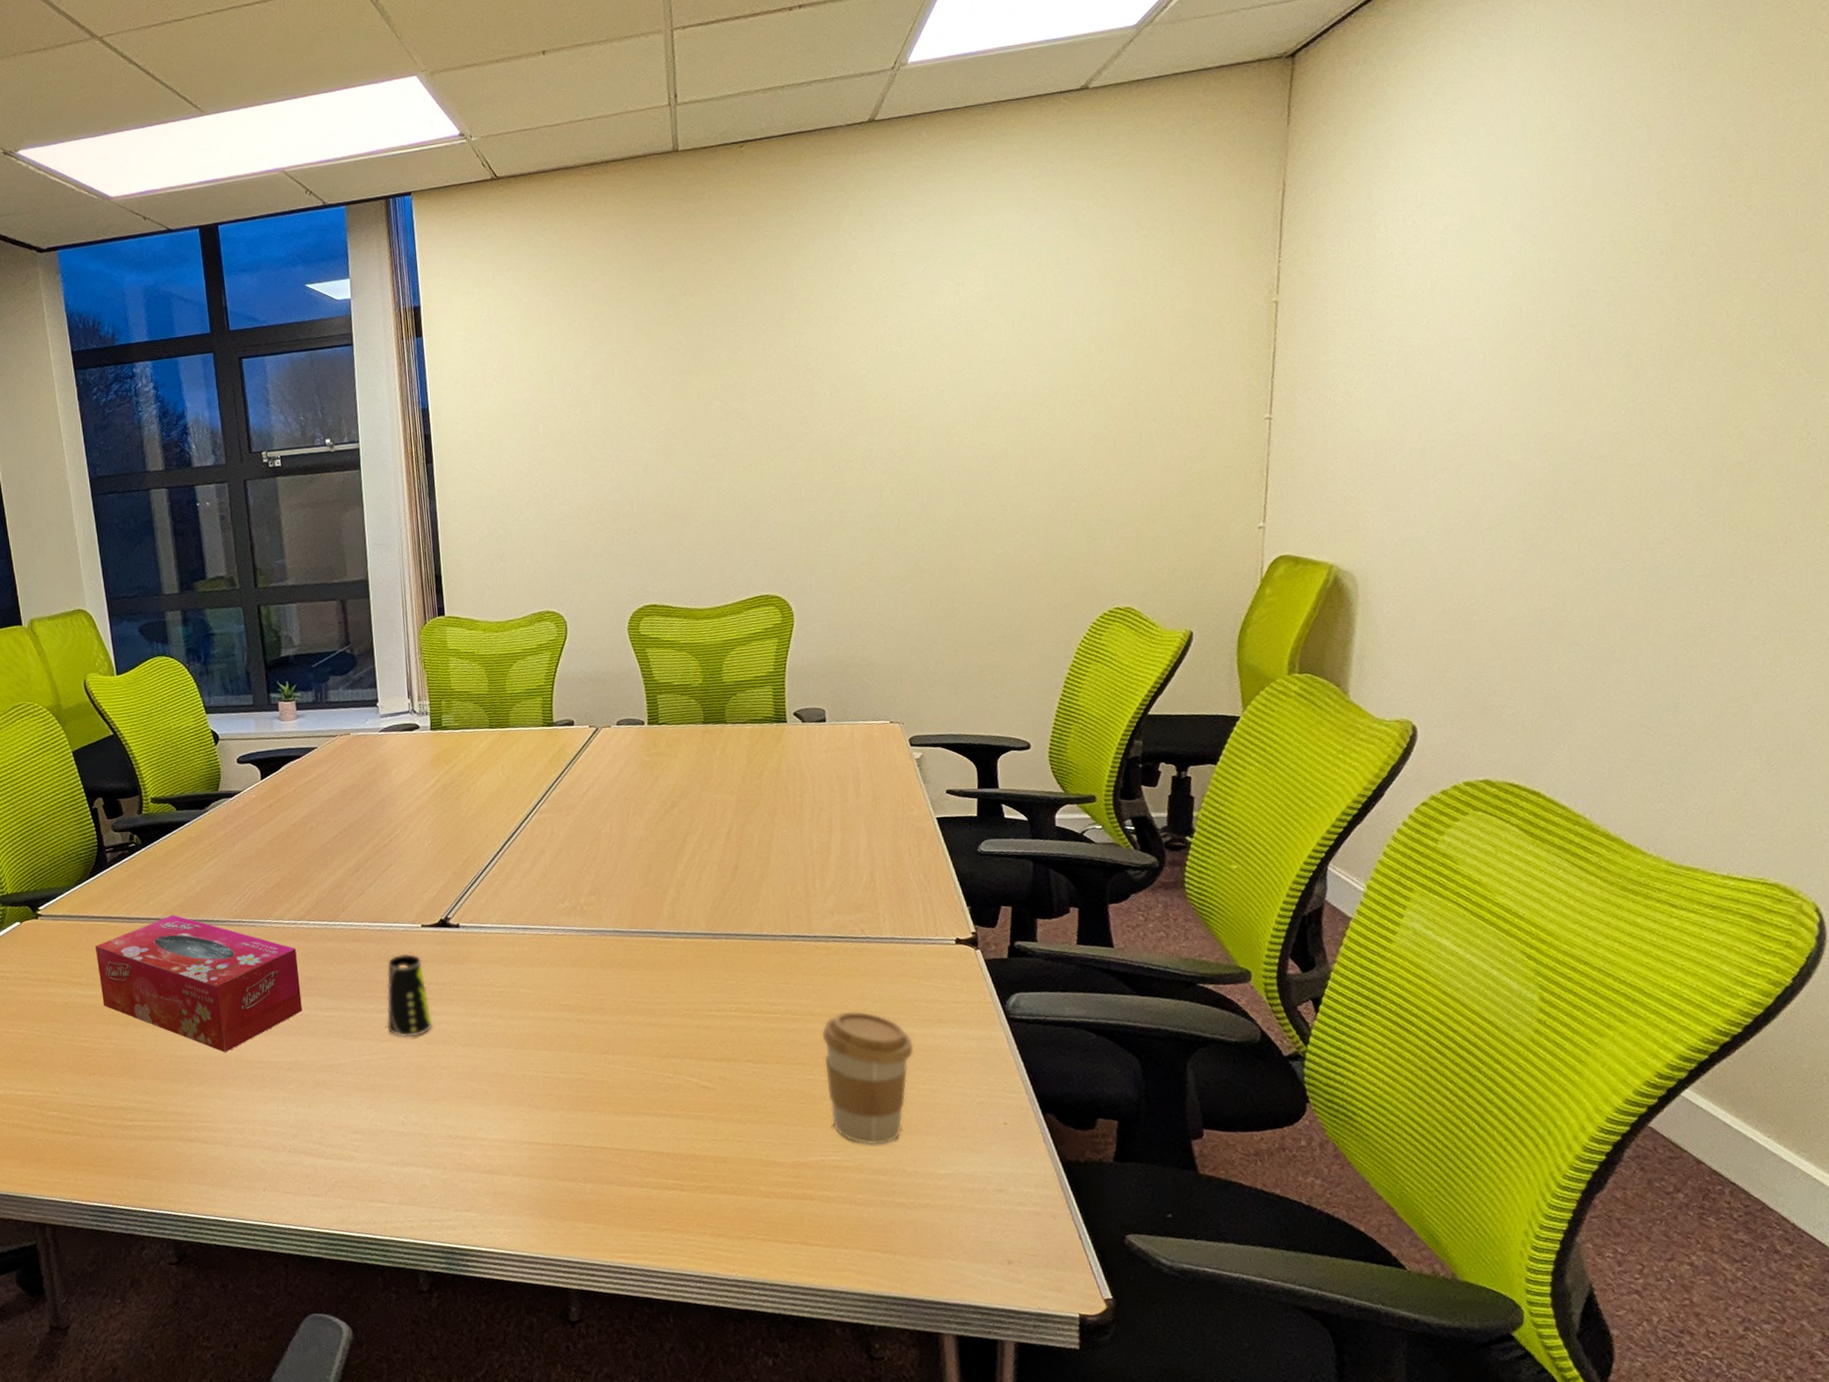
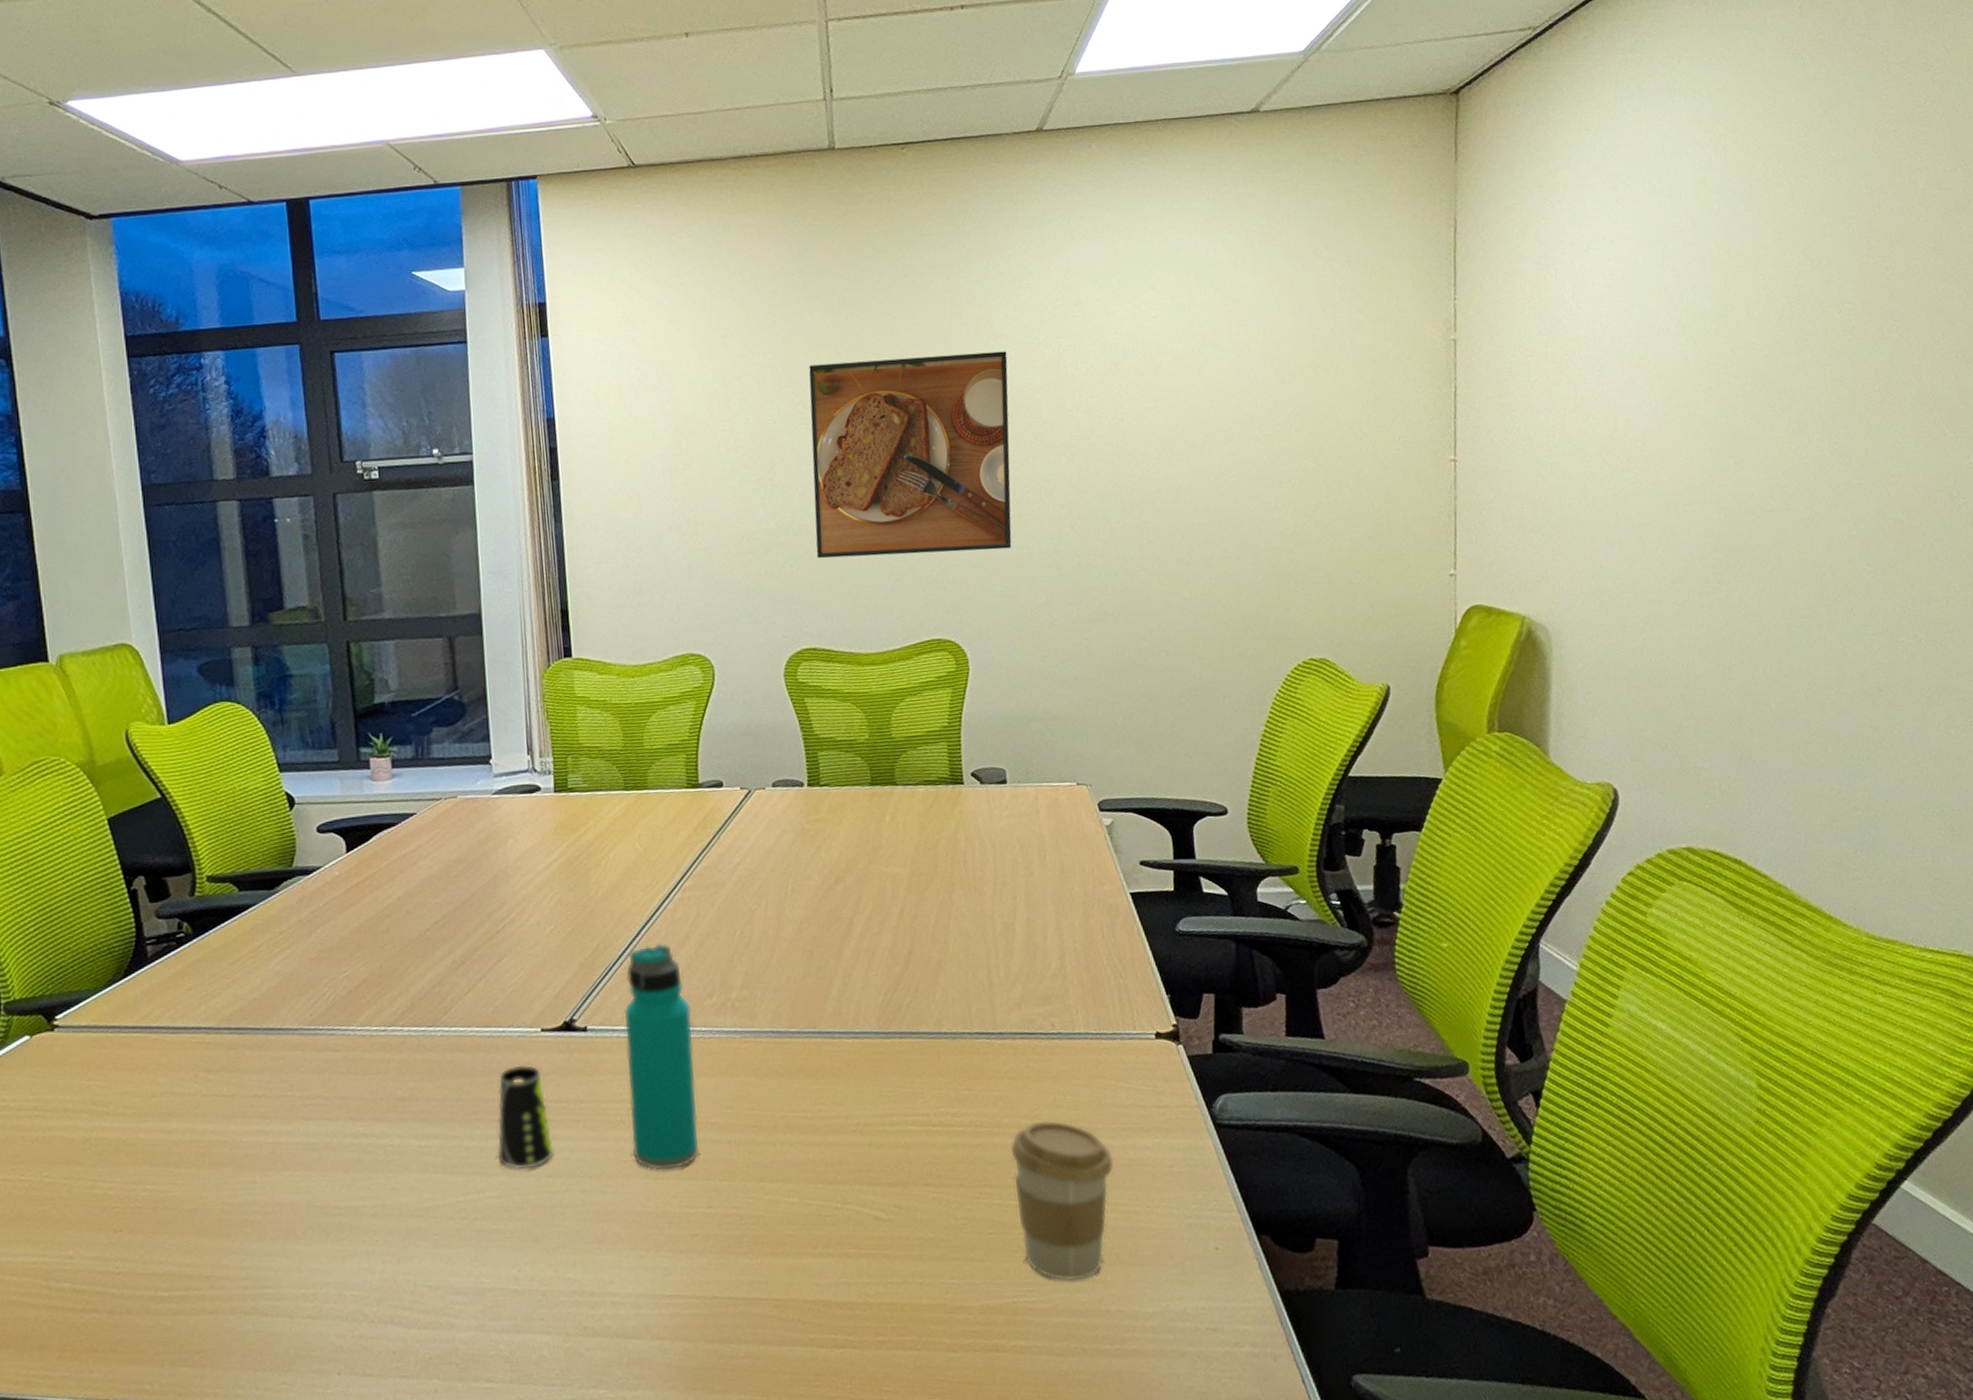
tissue box: present [94,914,303,1052] -> none [127,1022,393,1197]
water bottle: none [490,856,552,1042] -> present [624,943,698,1171]
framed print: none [652,331,836,526] -> present [809,351,1012,559]

